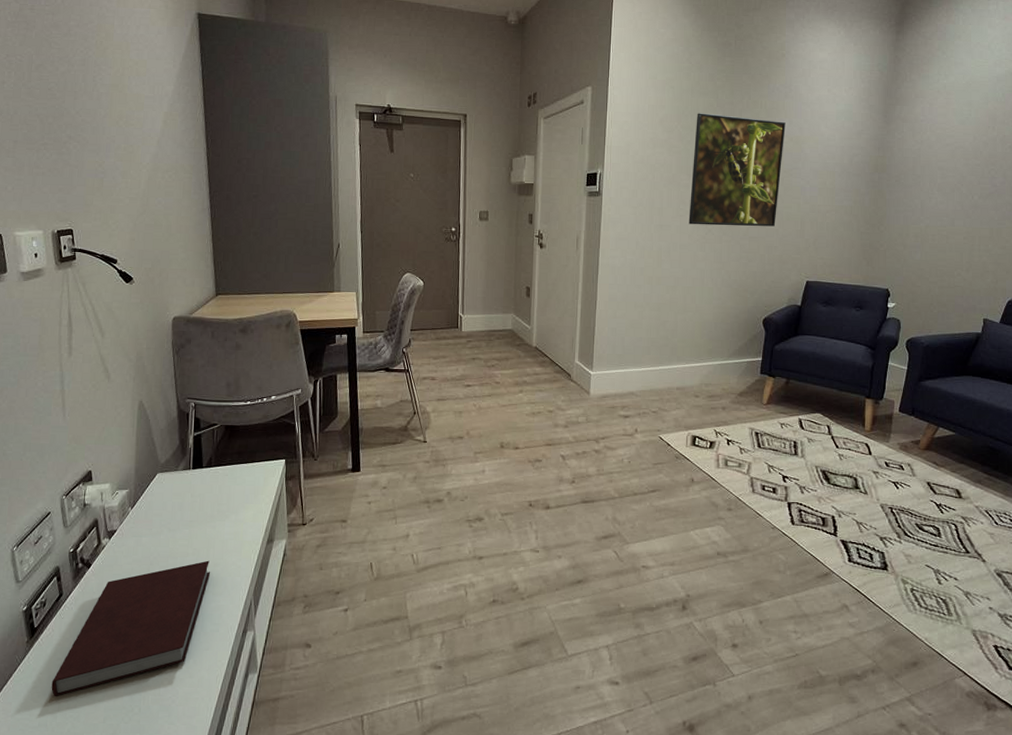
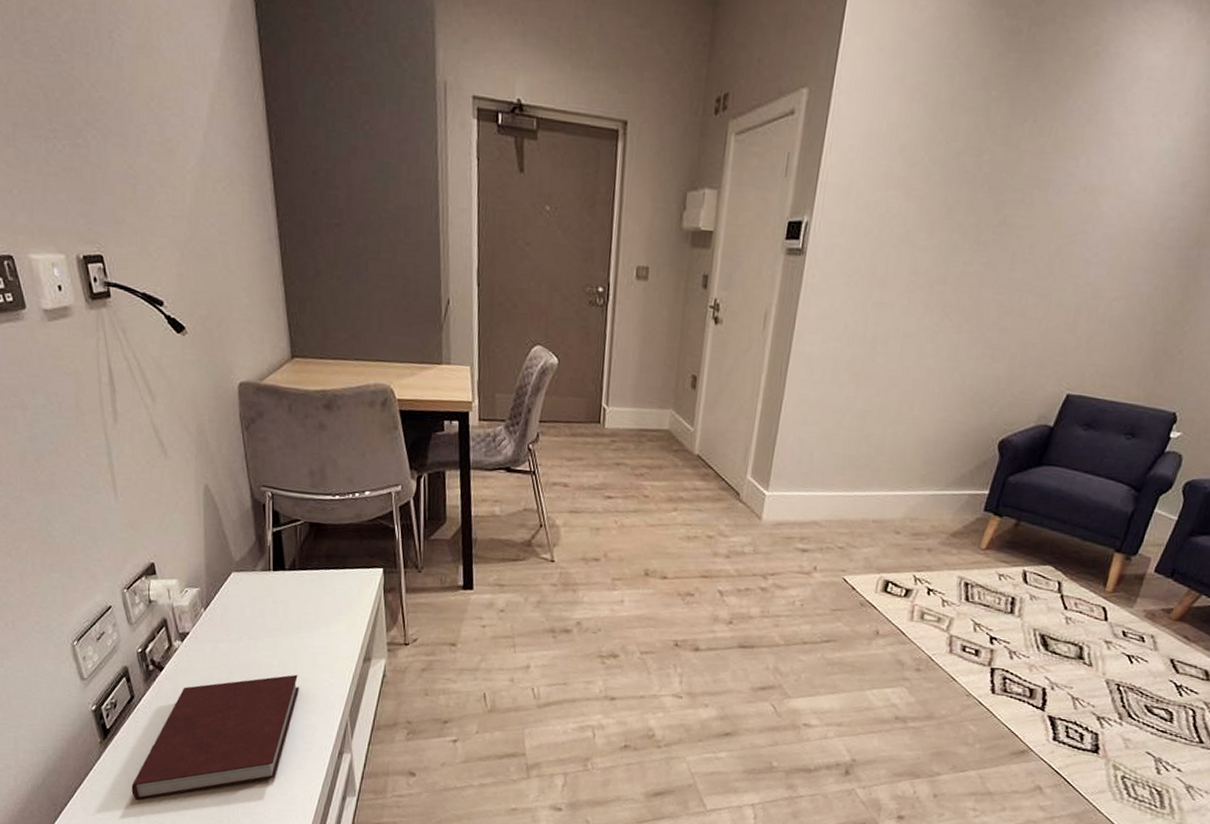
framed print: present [688,113,786,227] -> none [919,139,1081,315]

